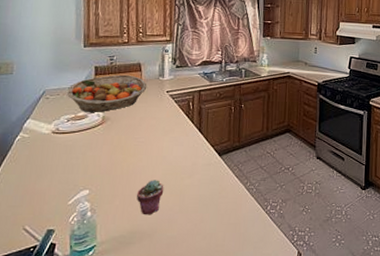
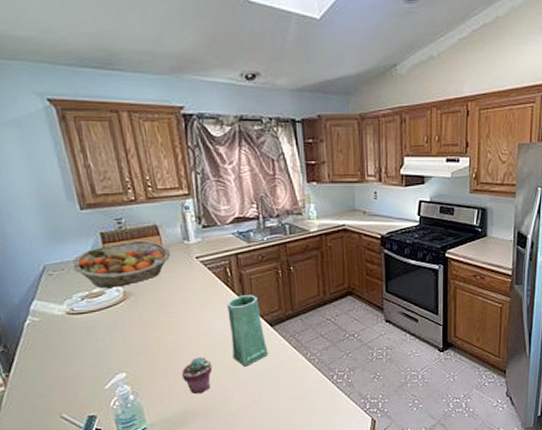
vase: none [183,126,214,192] -> present [227,295,268,367]

